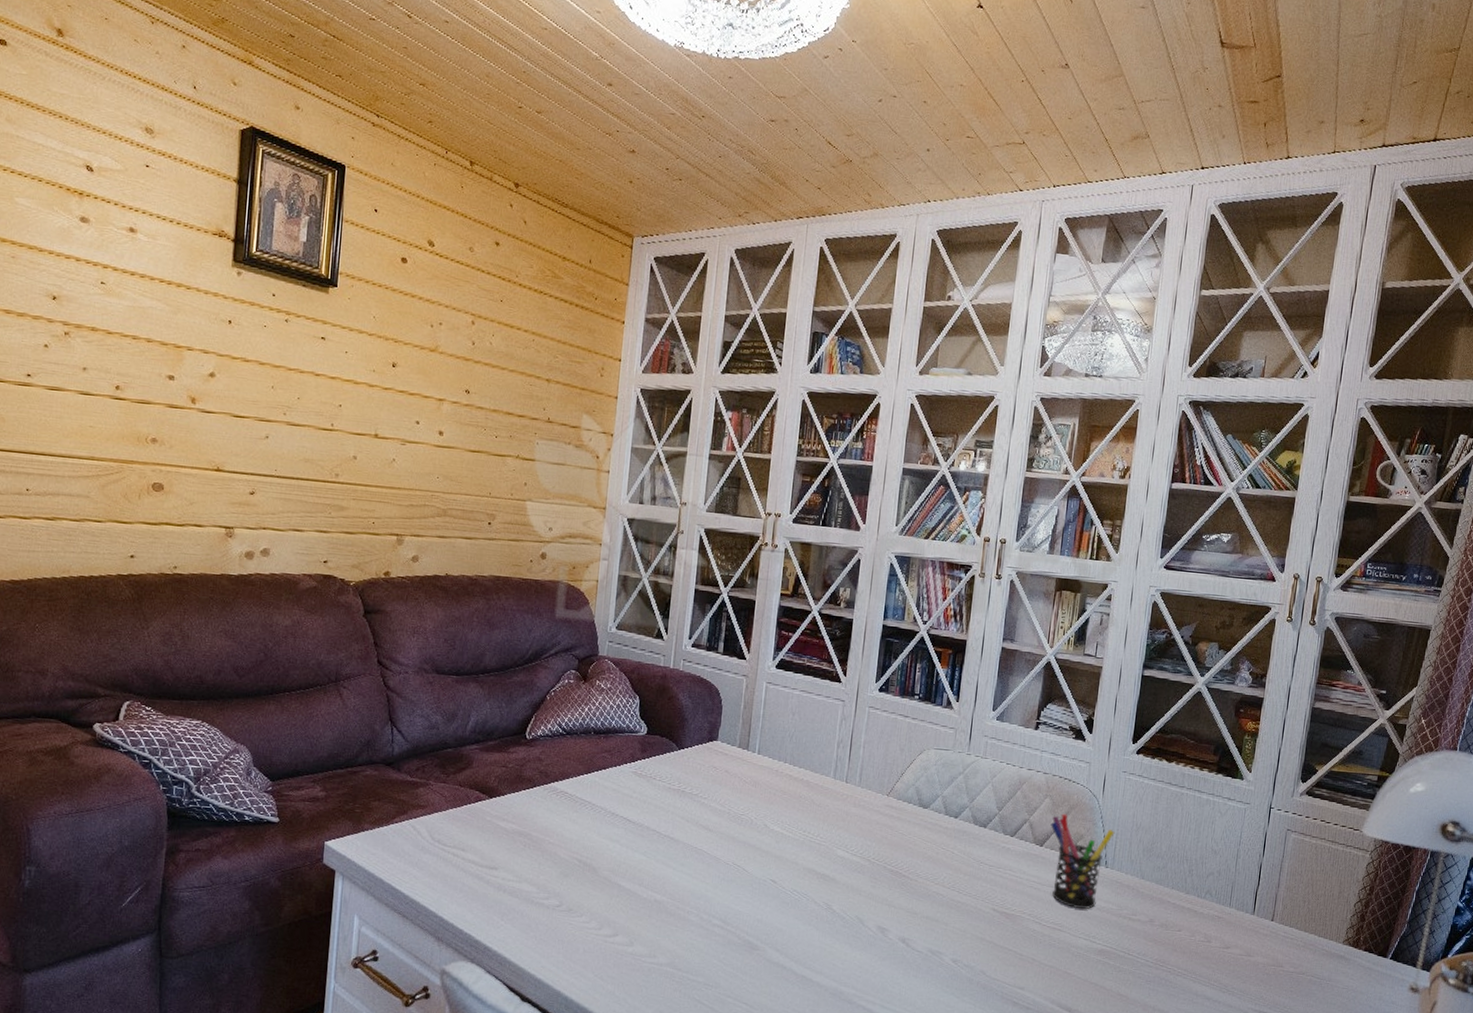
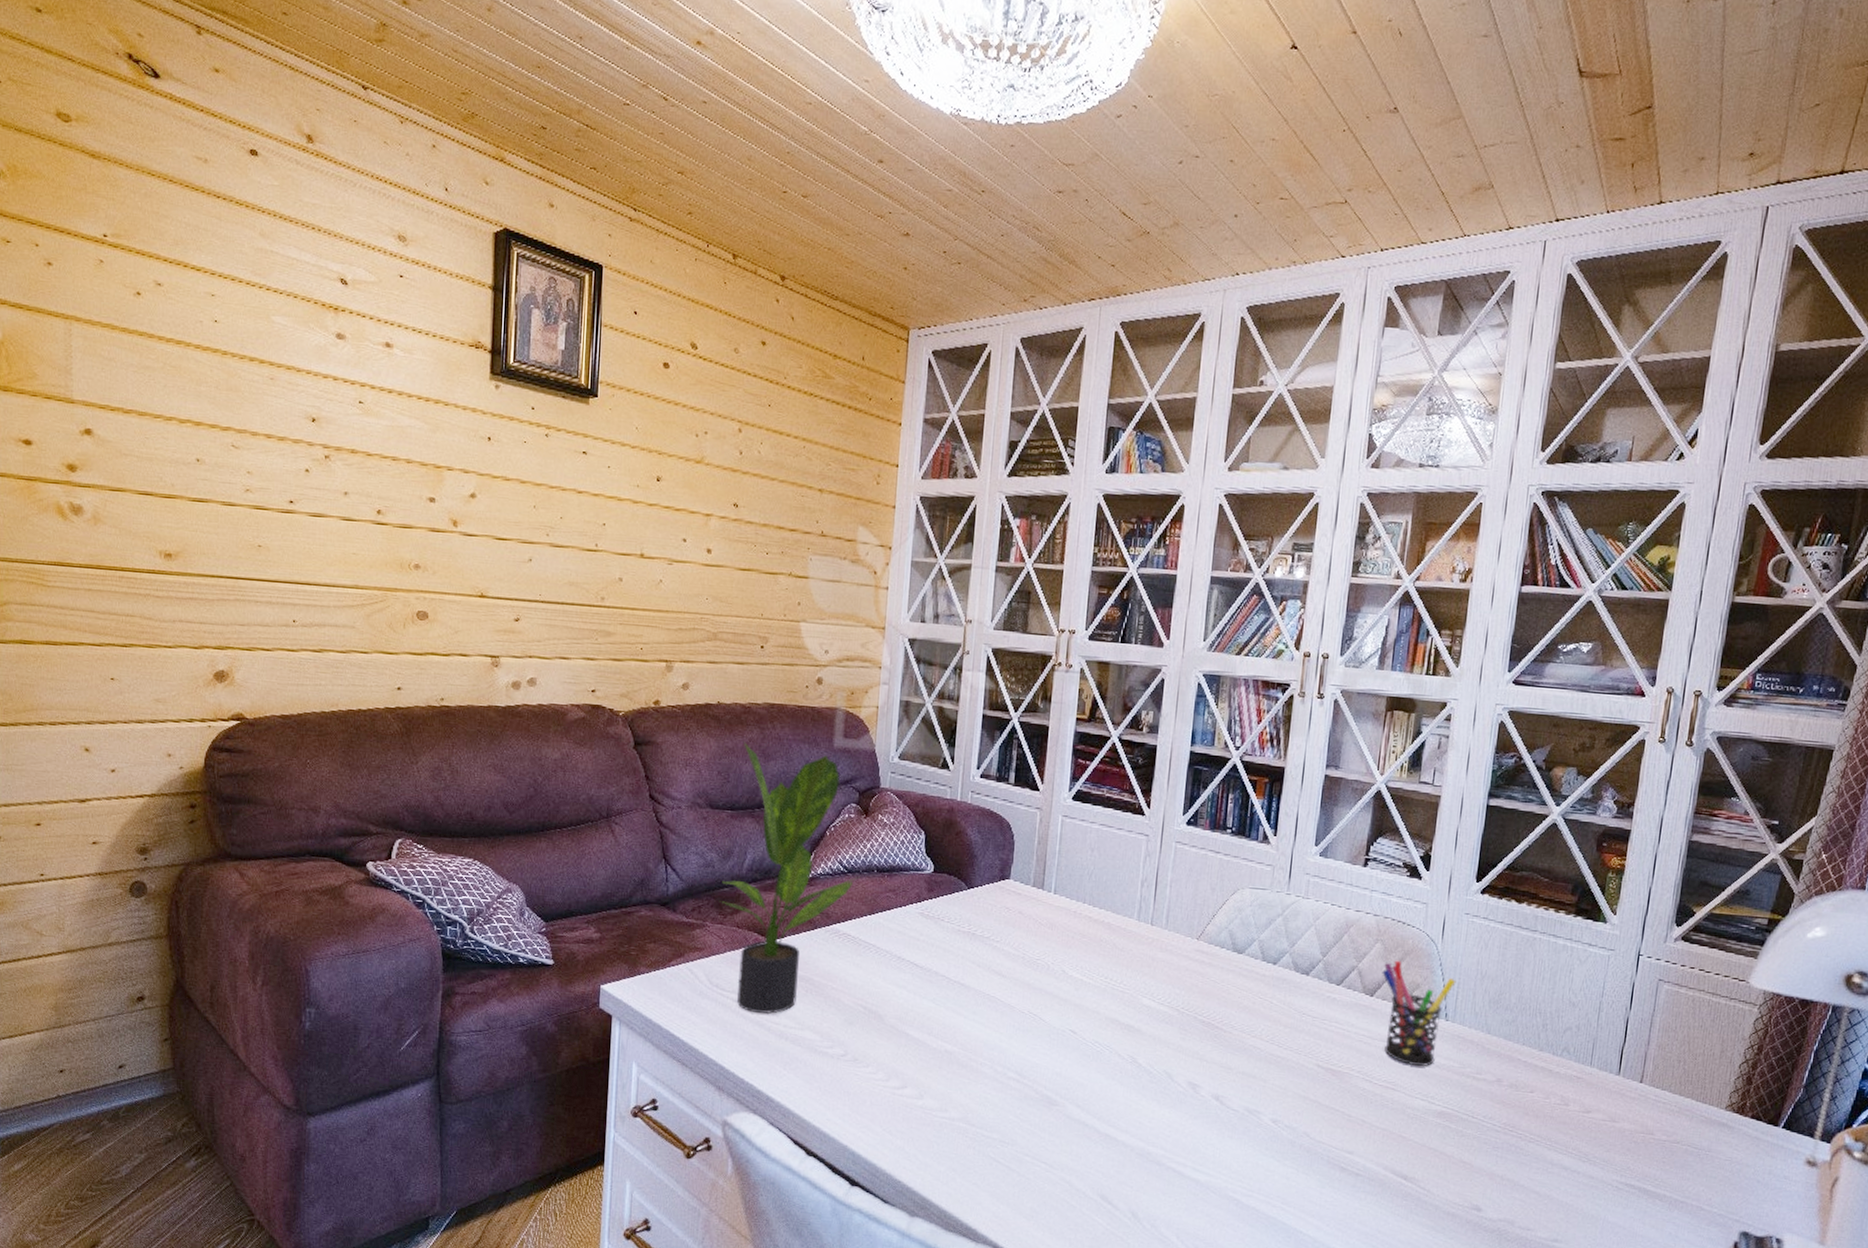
potted plant: none [443,611,578,867] -> present [719,741,860,1014]

